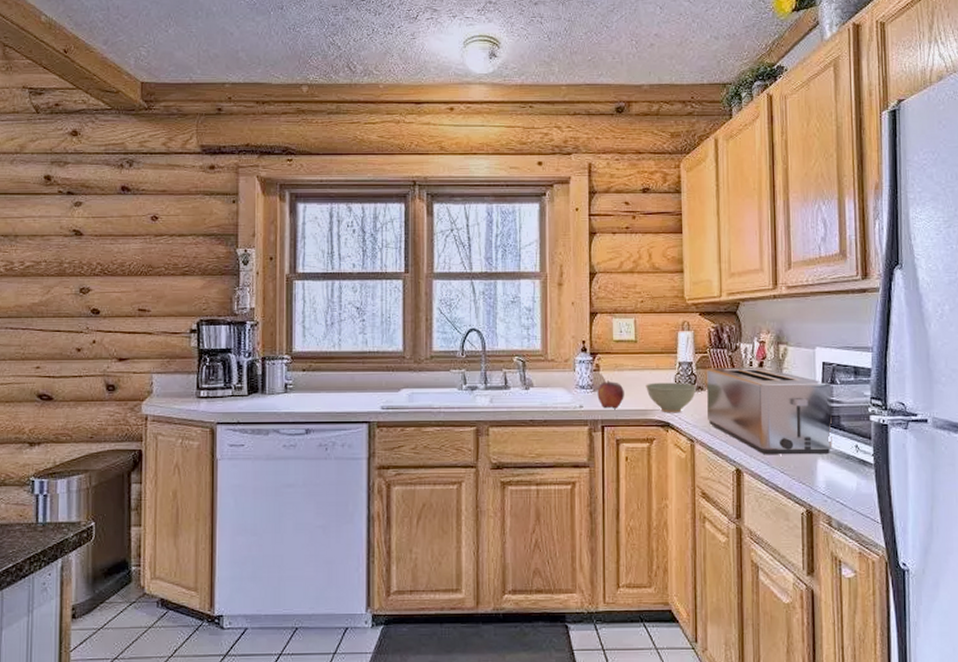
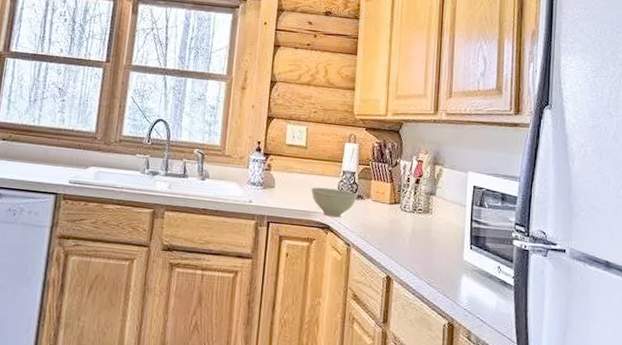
fruit: present [597,380,624,409] -> none [266,180,291,207]
toaster: present [707,367,832,455] -> none [365,179,479,272]

